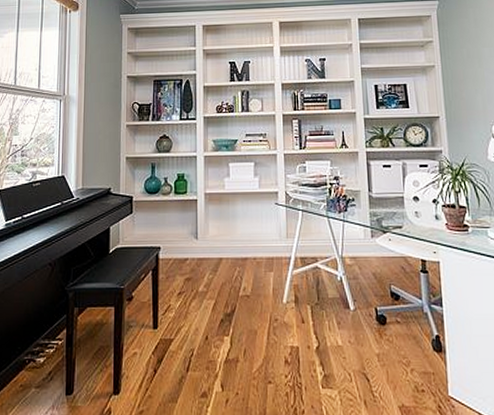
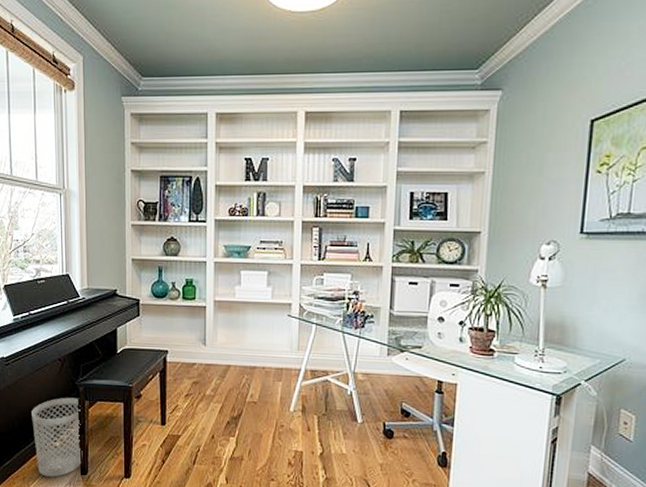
wastebasket: none [16,305,69,401] -> present [32,397,83,477]

